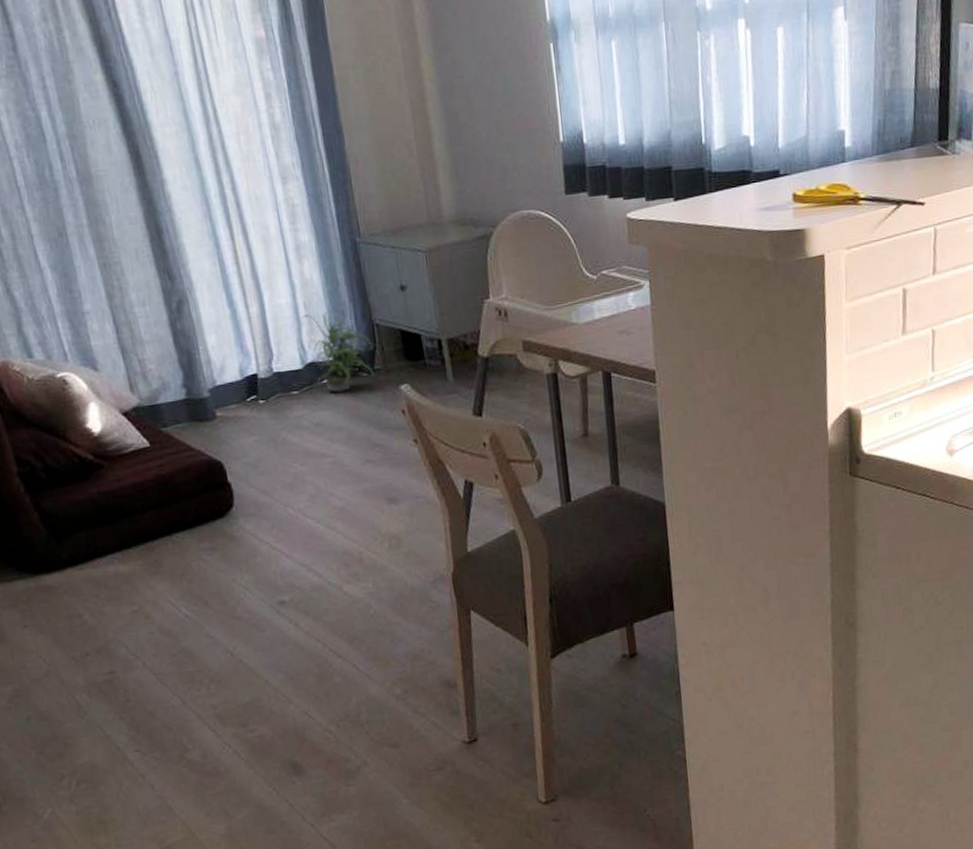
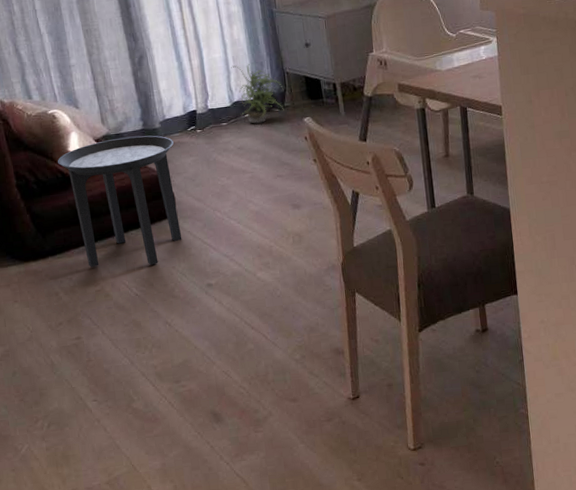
side table: none [73,407,244,581] -> present [58,135,182,267]

